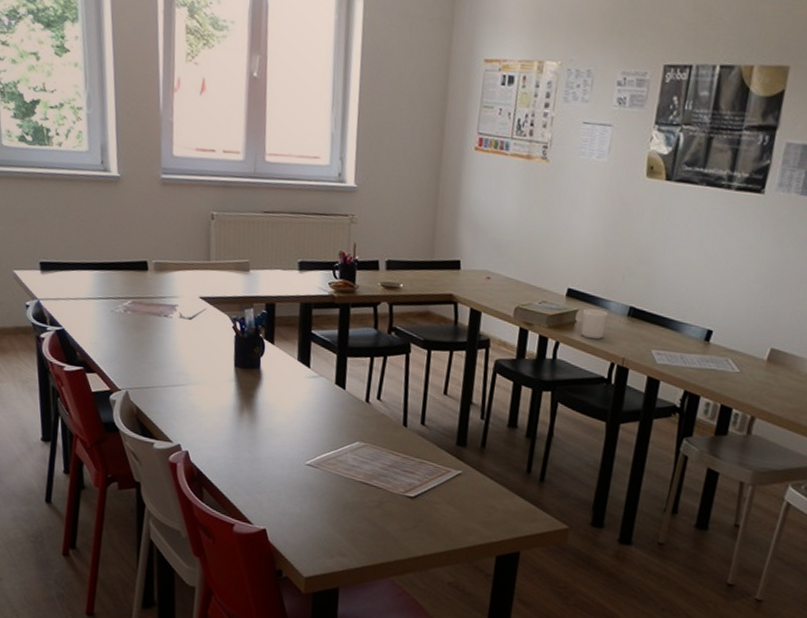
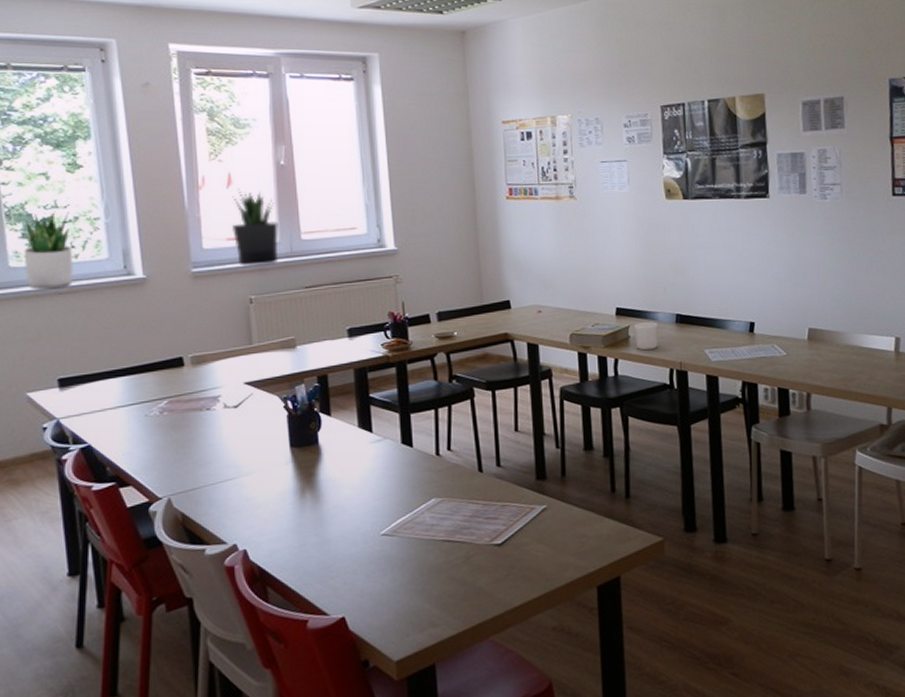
planter: none [14,95,57,175] -> present [23,211,73,290]
planter: none [202,97,245,183] -> present [232,189,279,266]

